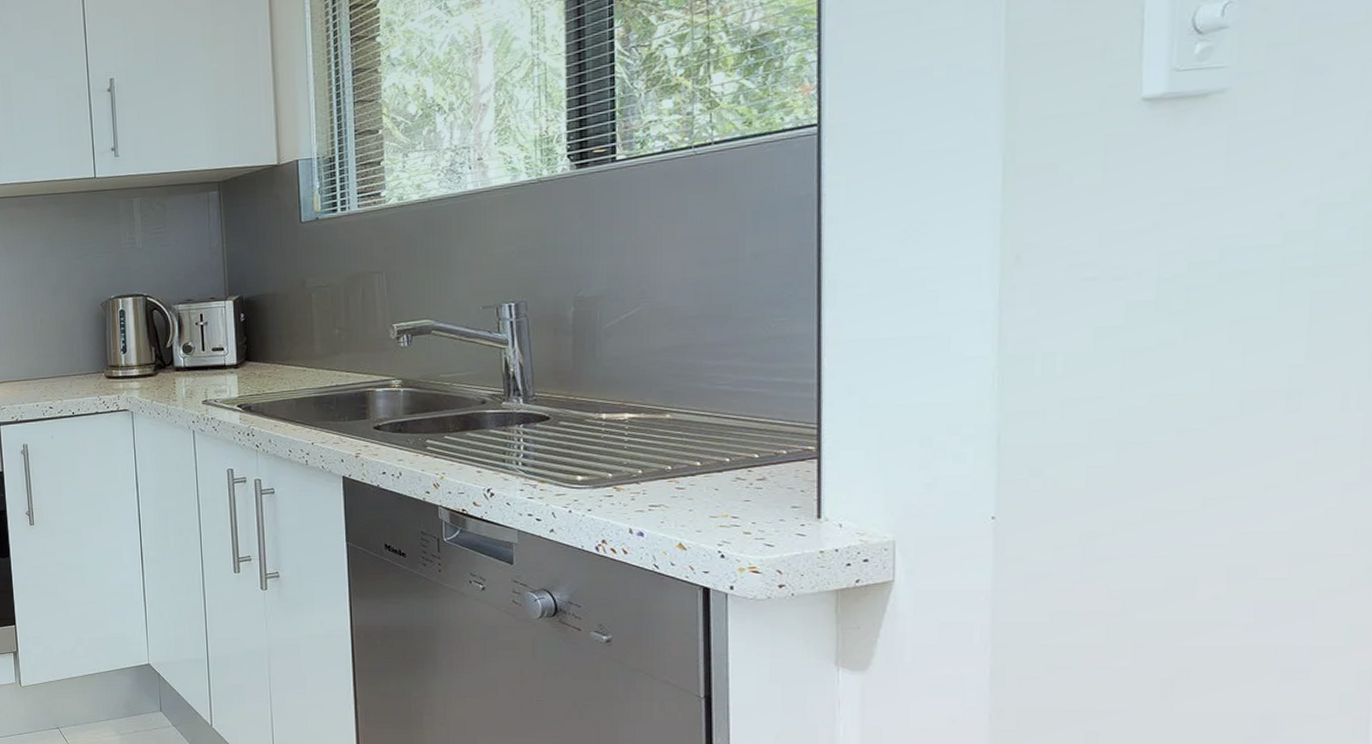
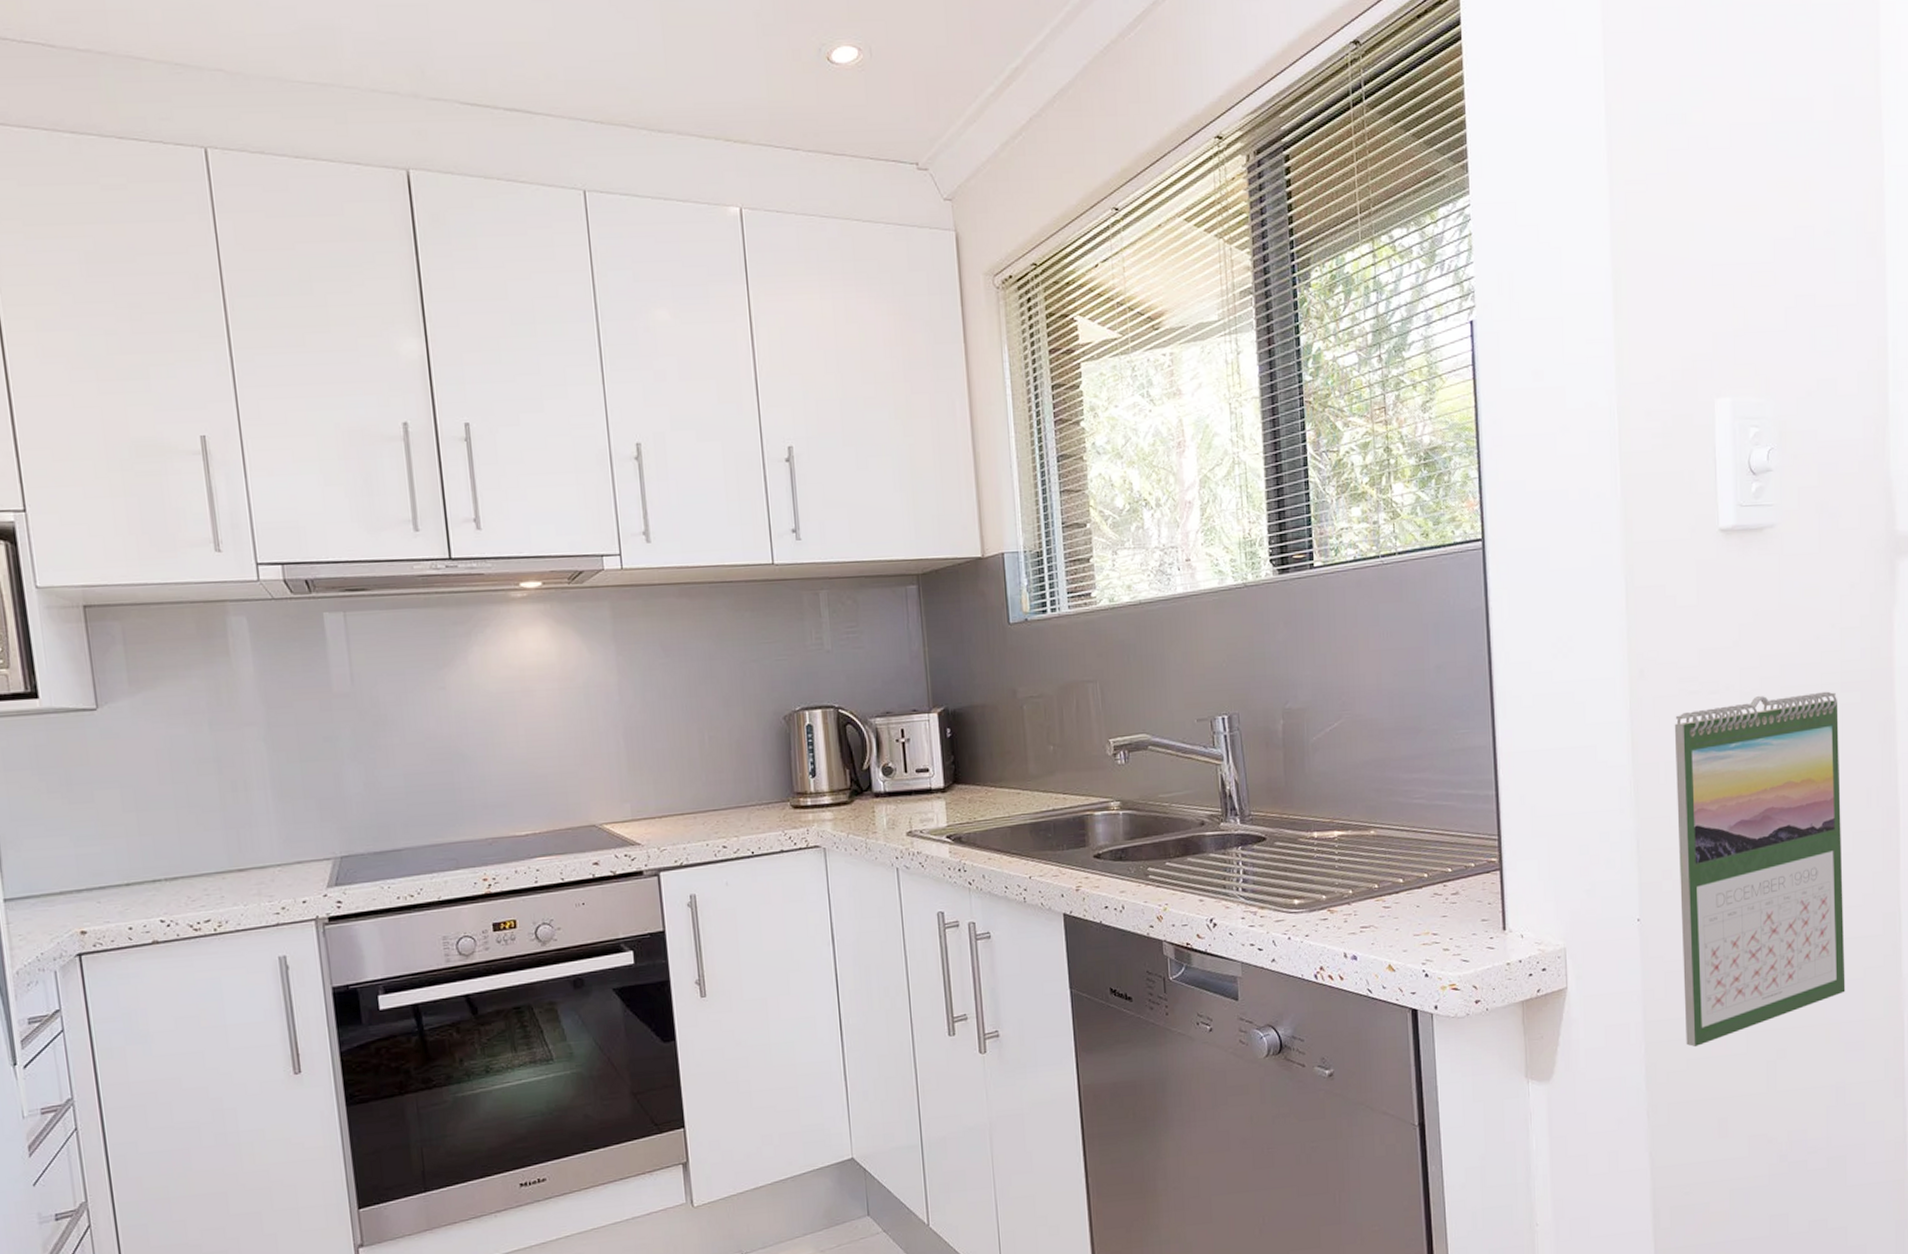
calendar: none [1048,277,1306,655] -> present [1674,691,1846,1048]

